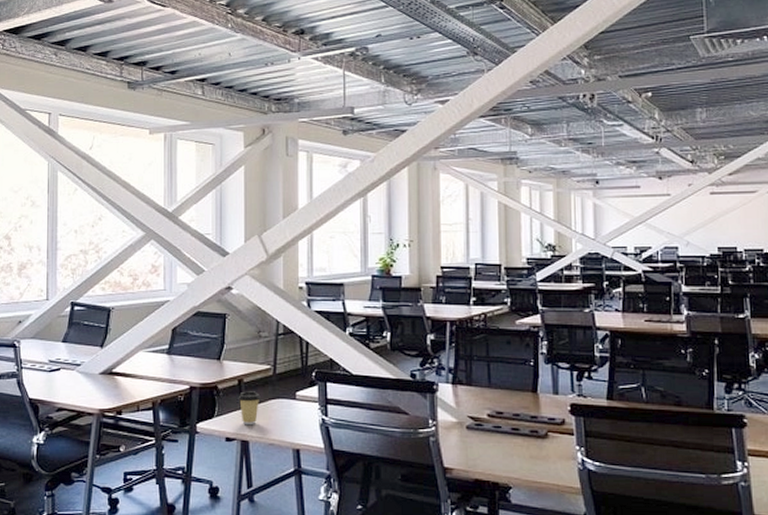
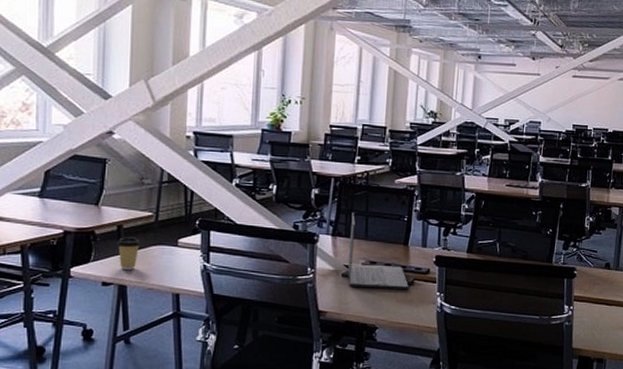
laptop: none [471,358,542,443] -> present [347,212,409,289]

